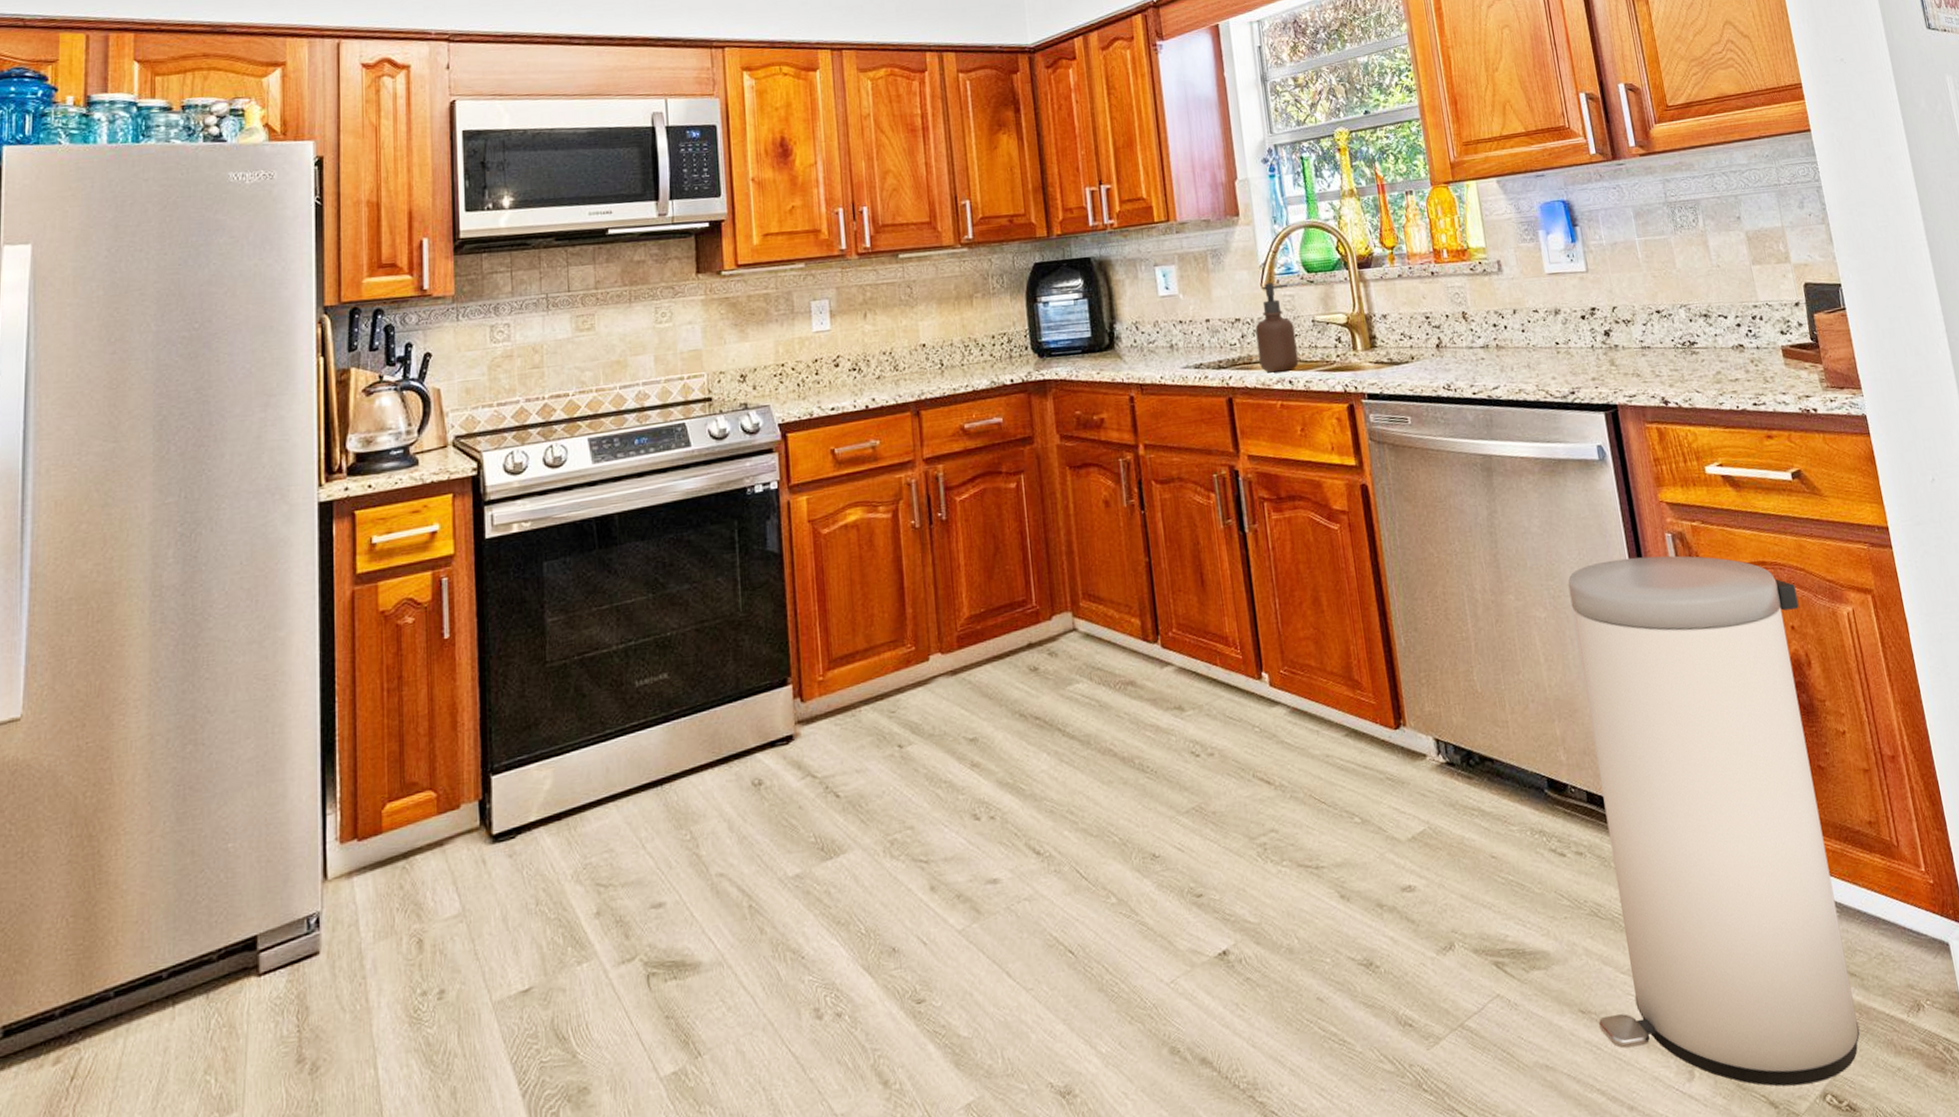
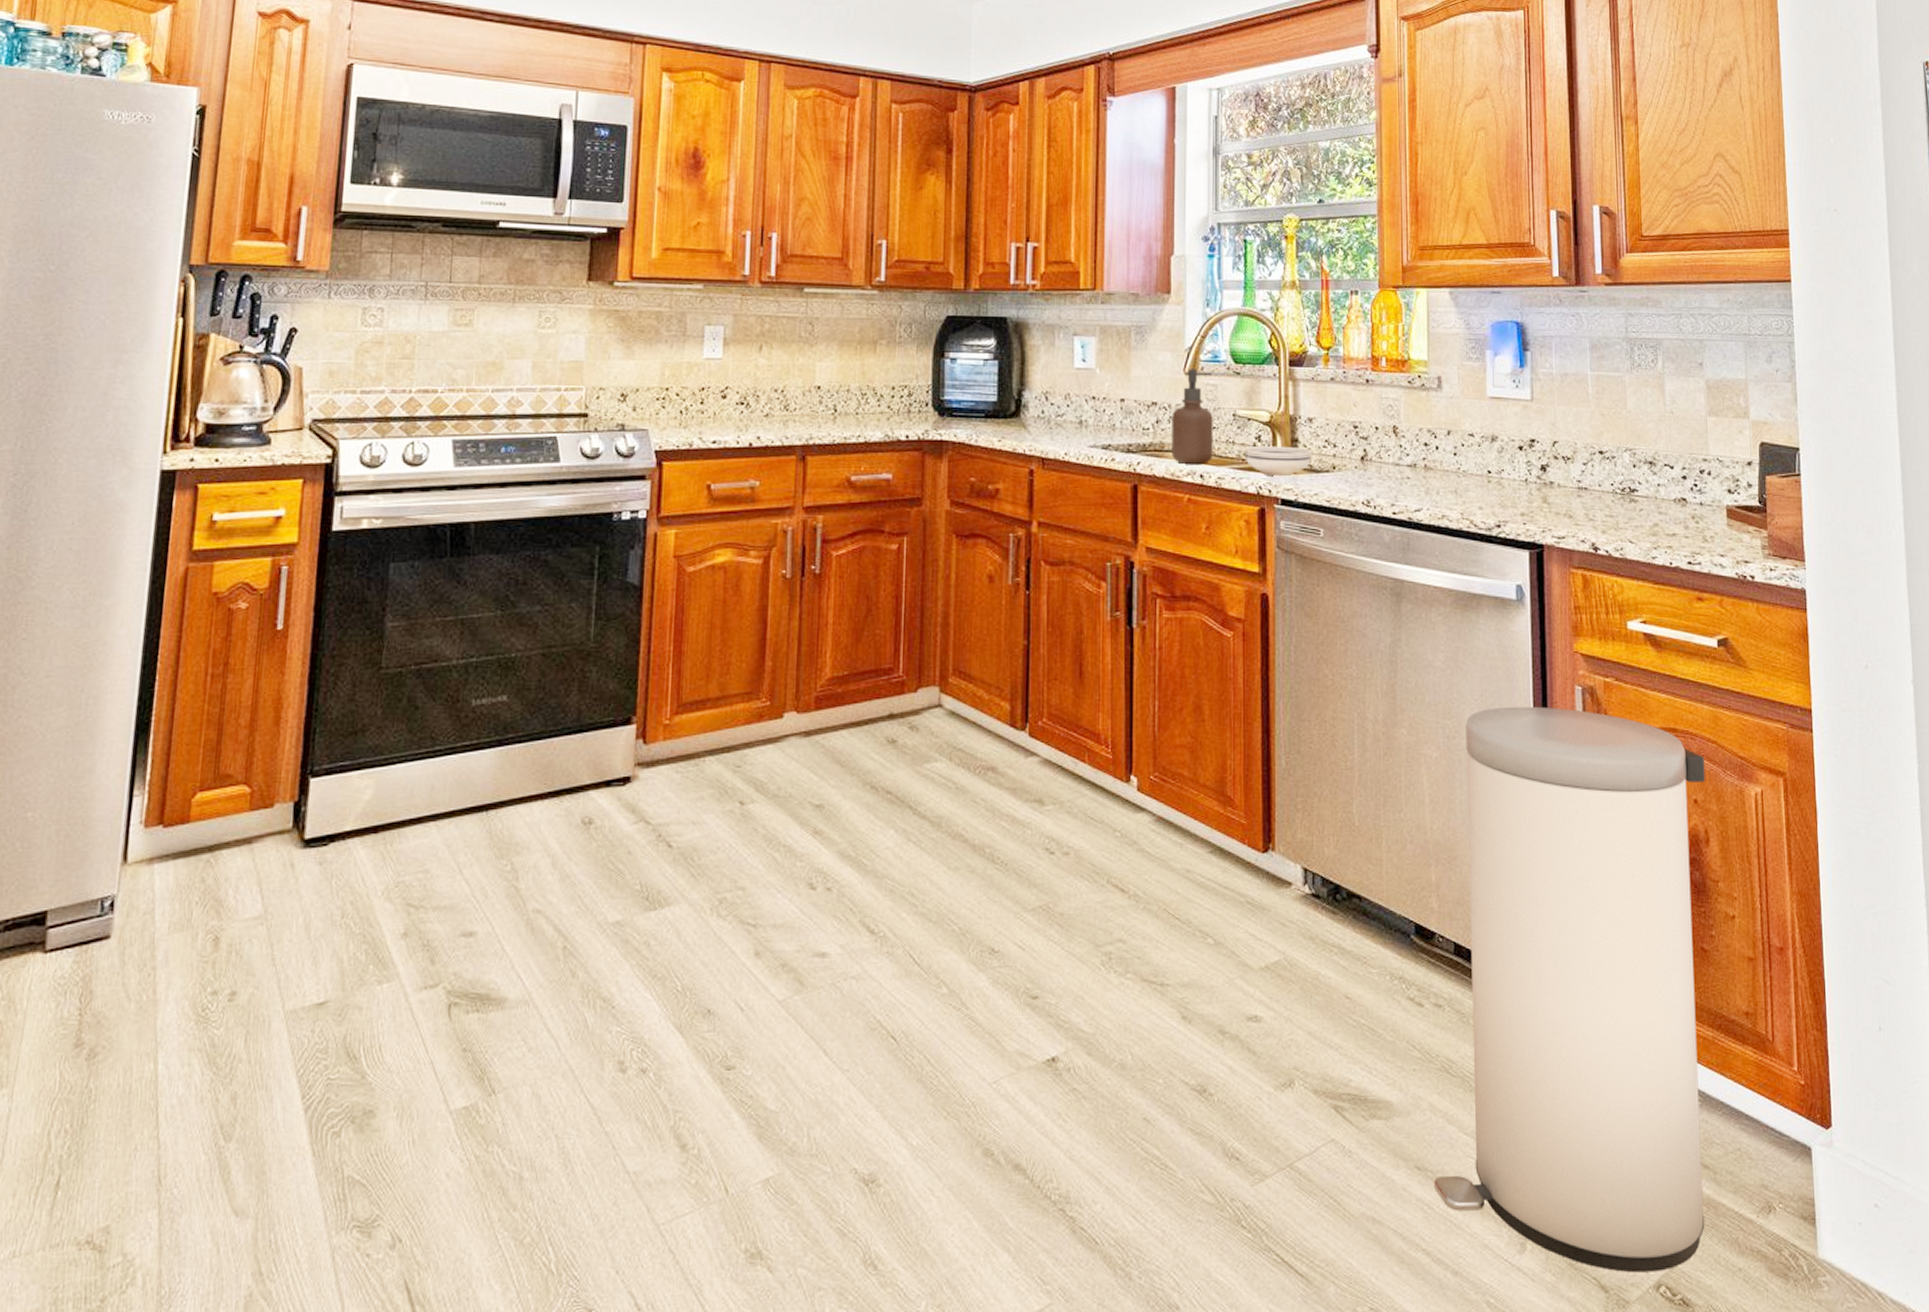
bowl: none [1327,343,1391,374] -> present [1245,445,1312,477]

